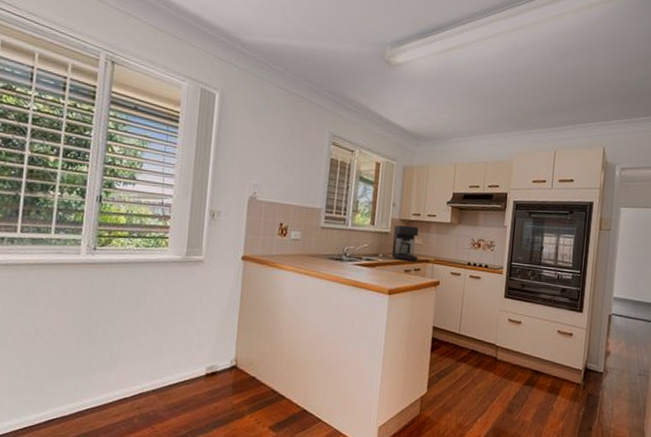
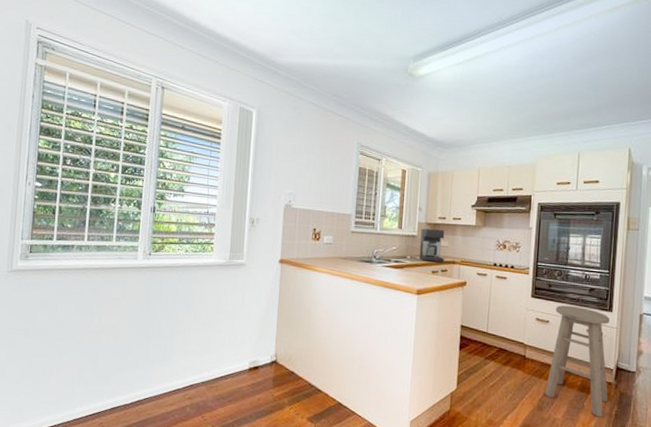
bar stool: none [515,305,580,419] -> present [545,305,609,417]

